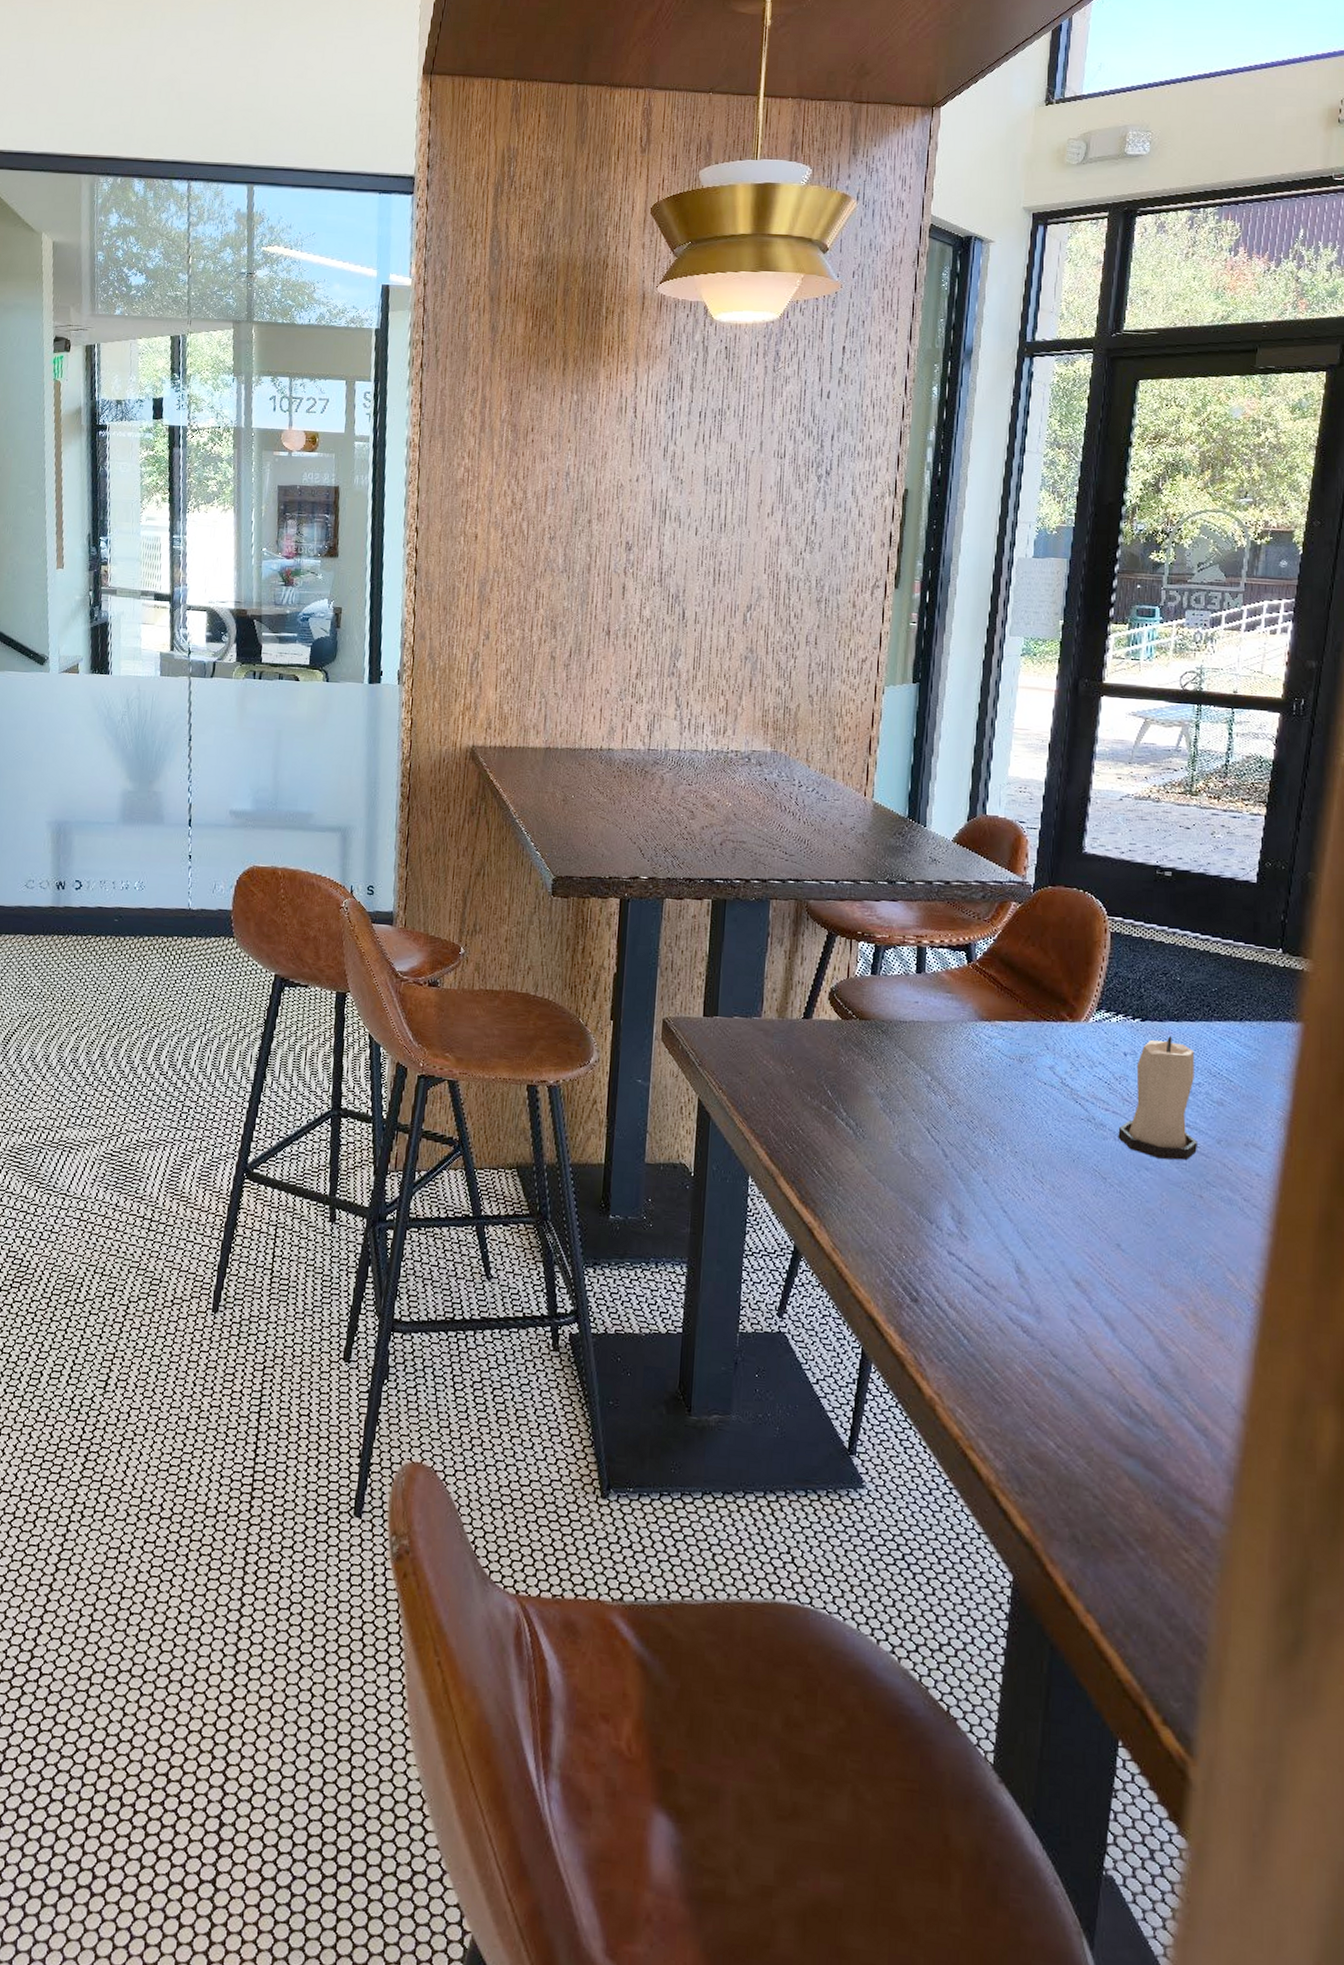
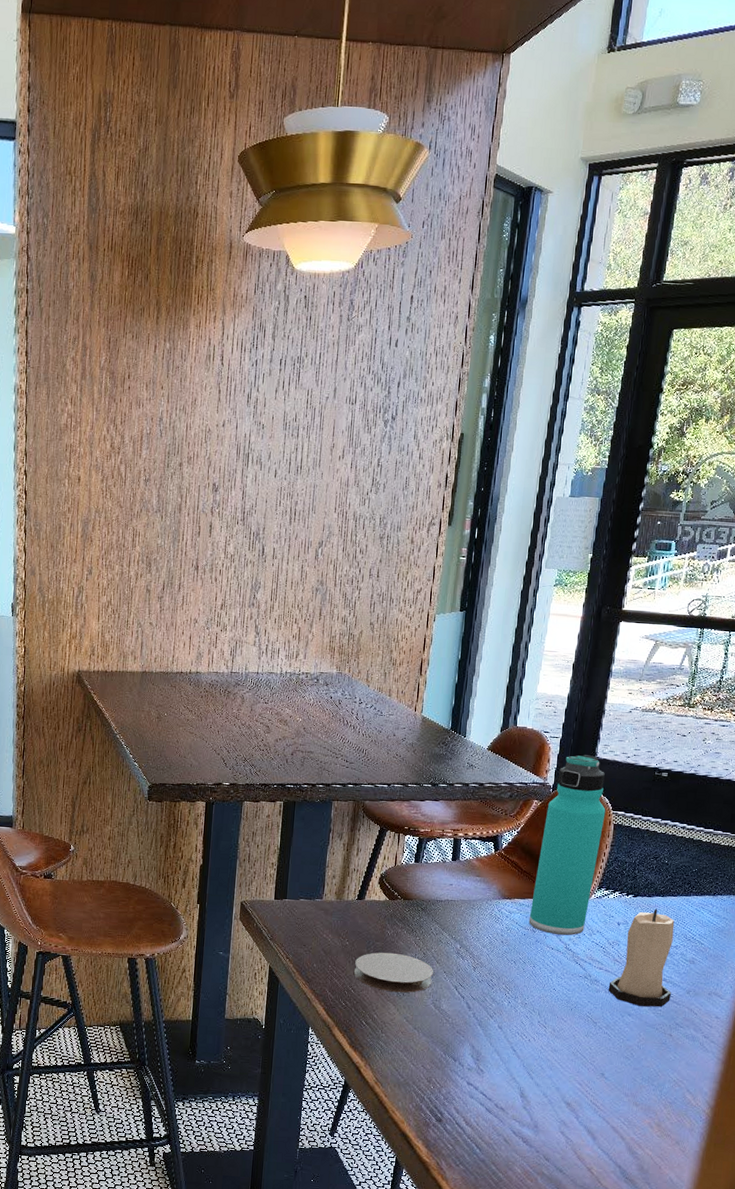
coaster: none [802,1083,900,1136] -> present [354,952,434,993]
thermos bottle: none [1014,849,1100,1068] -> present [528,755,606,936]

